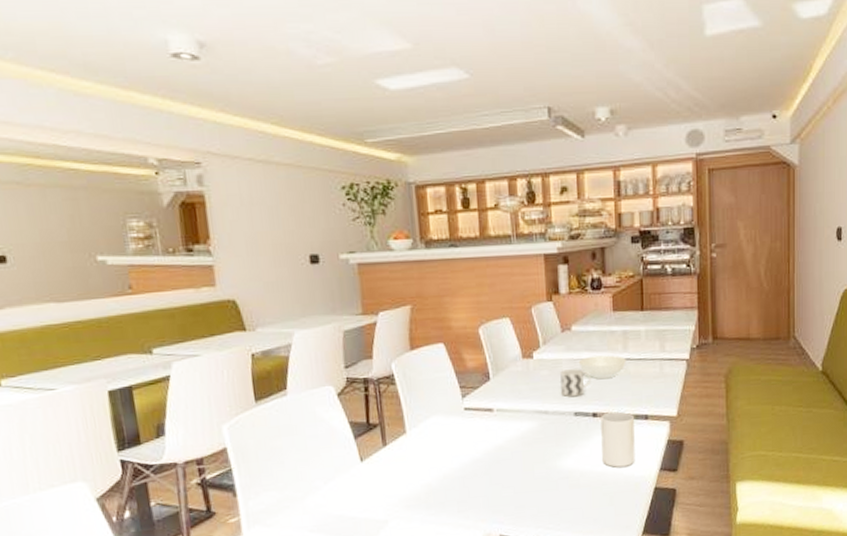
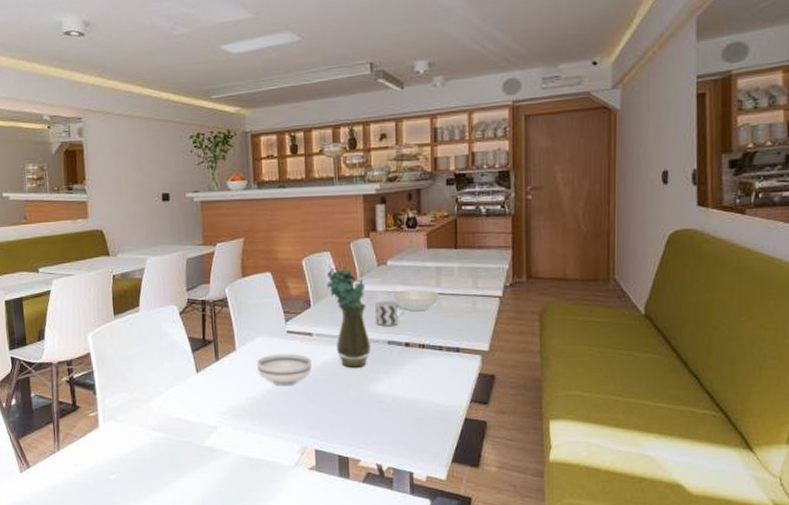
bowl: none [431,432,493,469] -> present [257,353,312,385]
vase: none [507,332,557,445] -> present [327,265,371,369]
cup: present [601,411,635,468] -> none [413,343,446,396]

